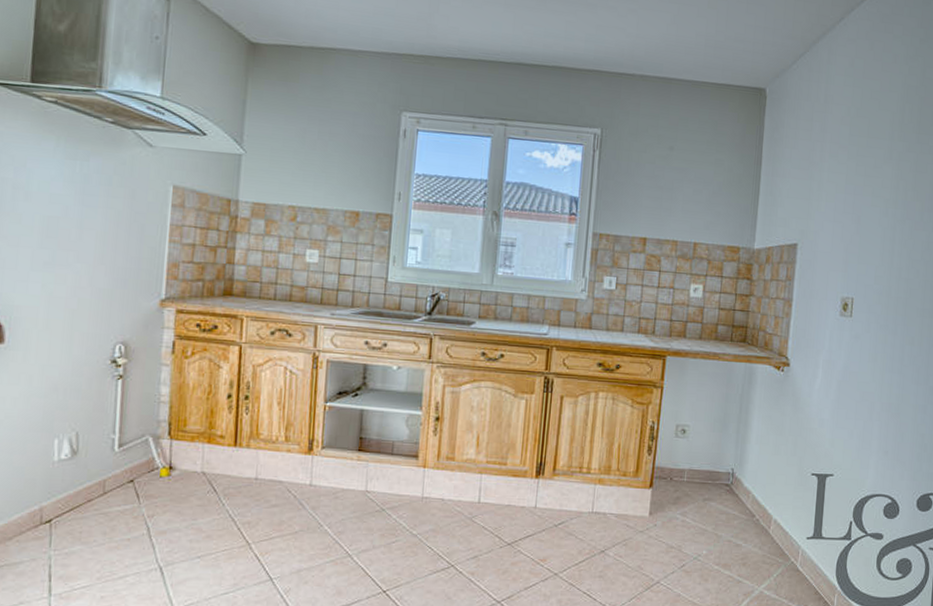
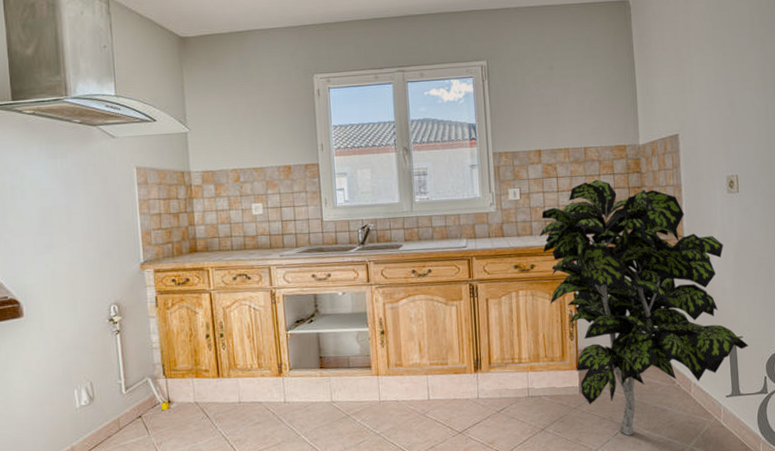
indoor plant: none [631,280,838,569] -> present [539,180,748,436]

